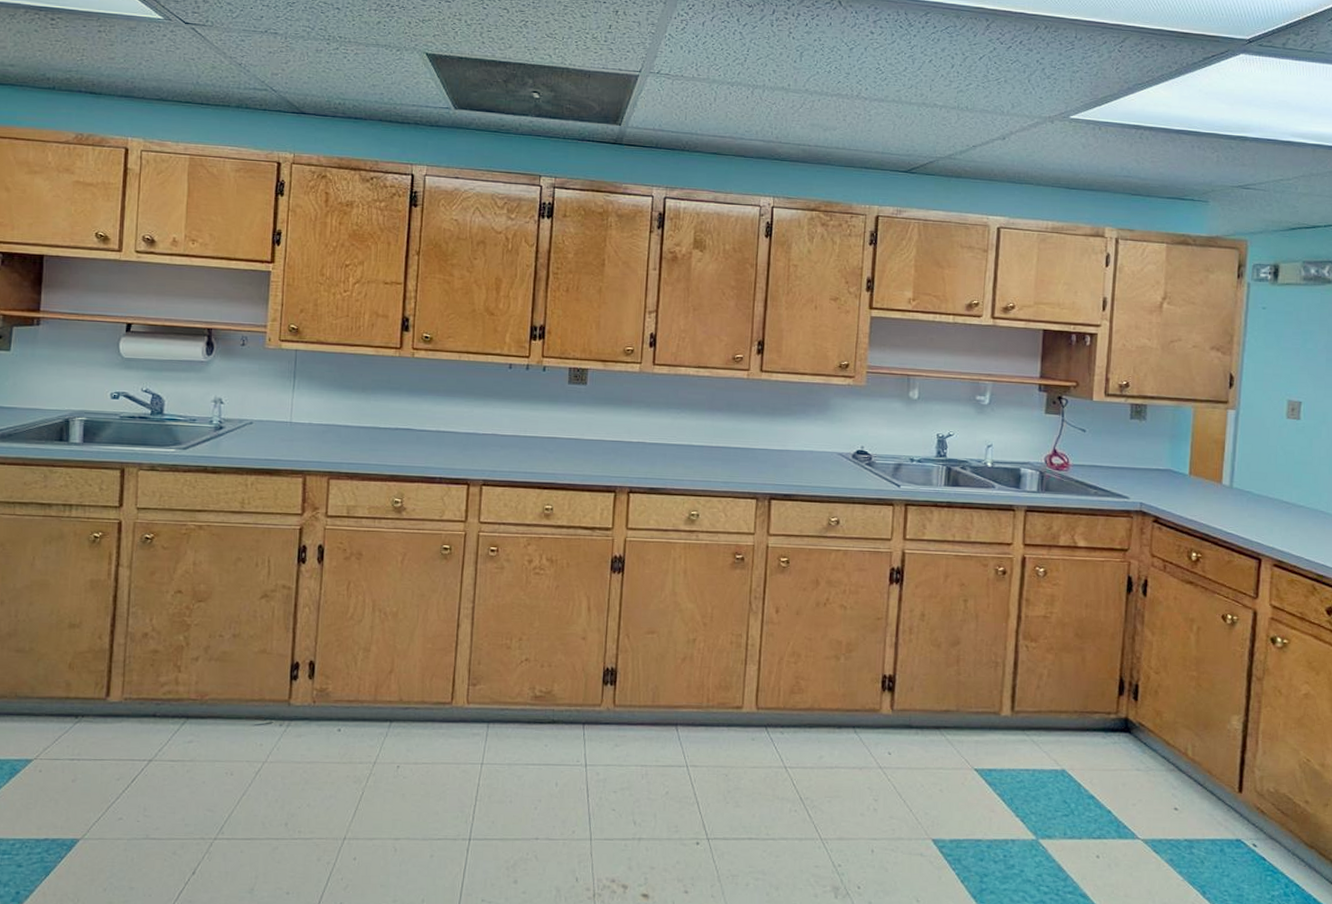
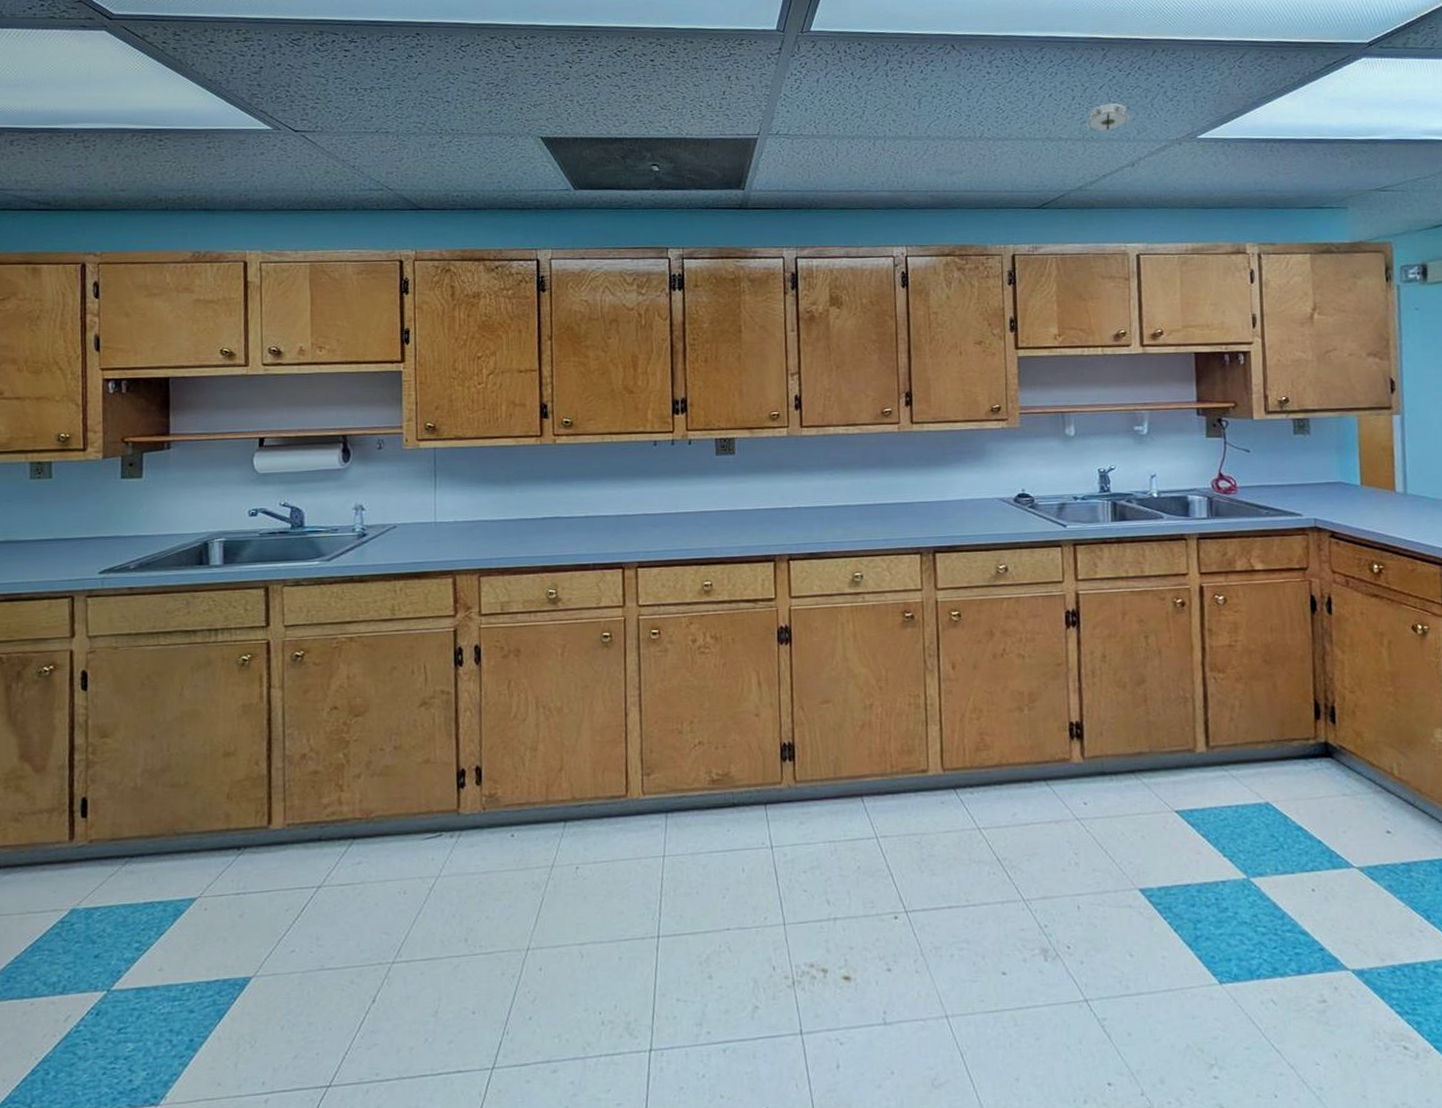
smoke detector: none [960,75,1007,104] -> present [1084,103,1131,134]

